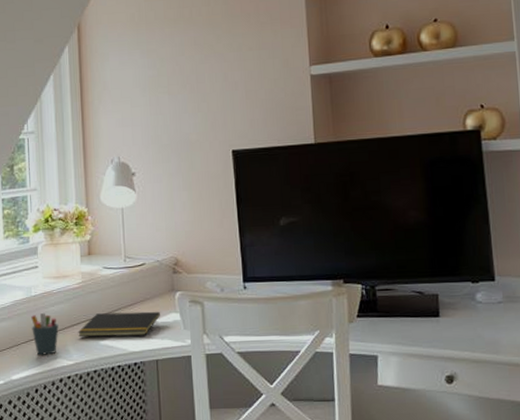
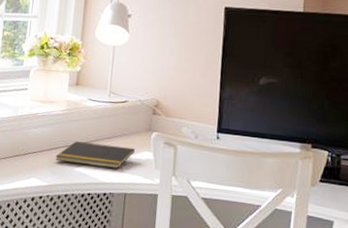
pen holder: present [31,312,59,355] -> none [13,132,39,173]

